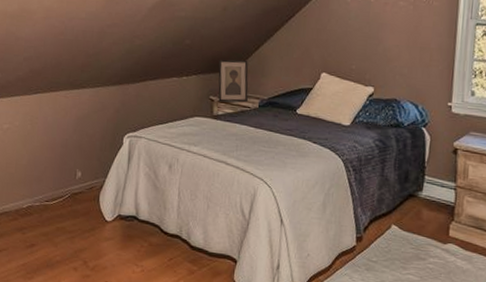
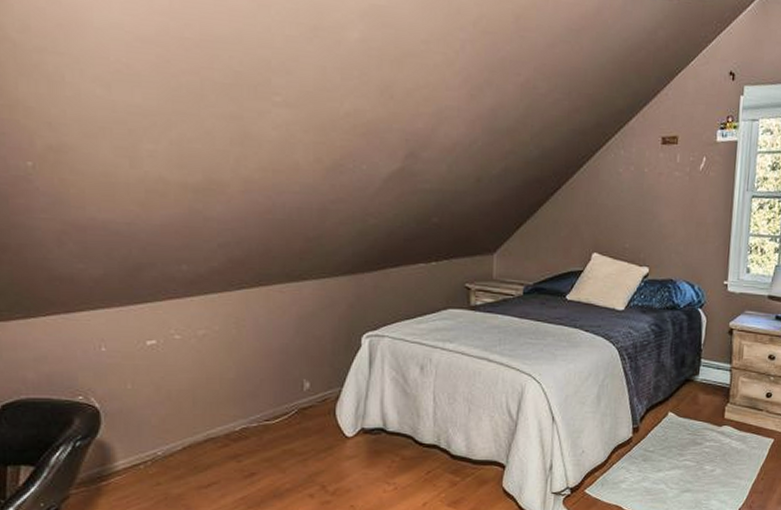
picture frame: present [218,59,249,103] -> none [474,240,511,291]

